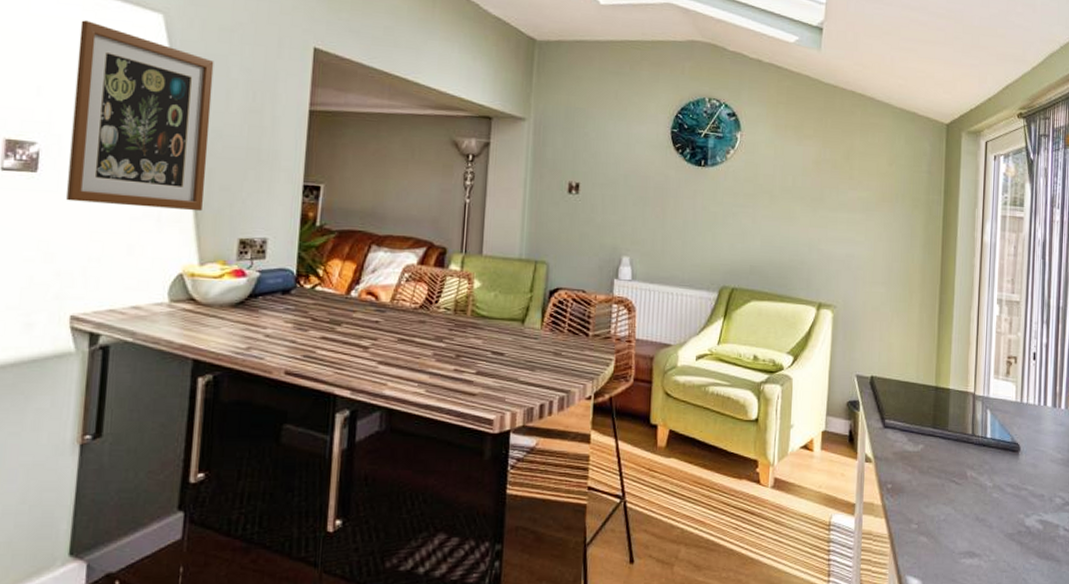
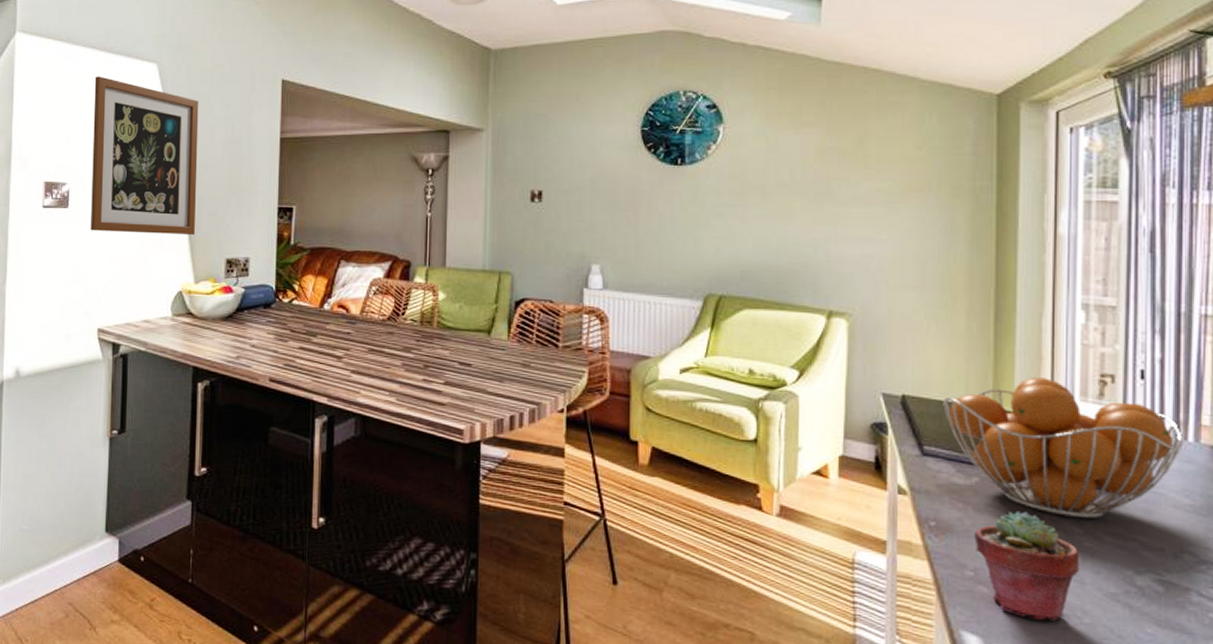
fruit basket: none [900,359,1058,475] -> present [943,377,1182,519]
potted succulent: none [919,471,990,561] -> present [974,510,1080,621]

